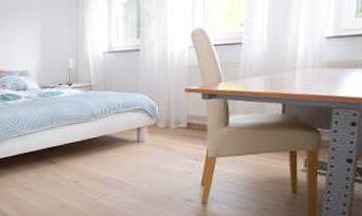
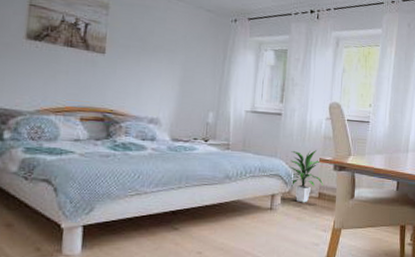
indoor plant: none [153,81,192,134] -> present [290,150,324,203]

